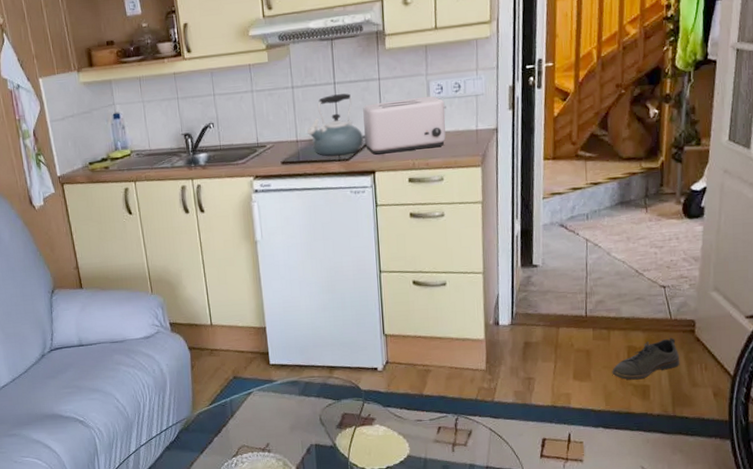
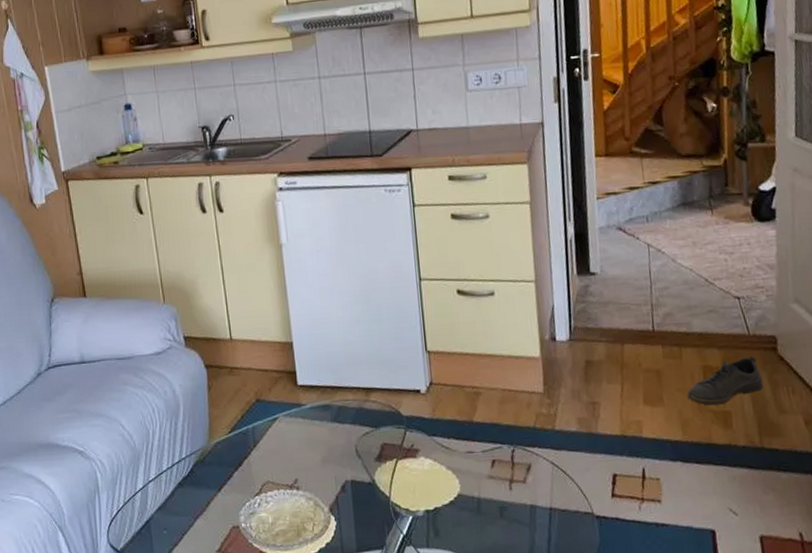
kettle: present [307,93,363,157] -> none [335,84,397,152]
toaster: present [363,95,446,155] -> none [396,87,487,150]

